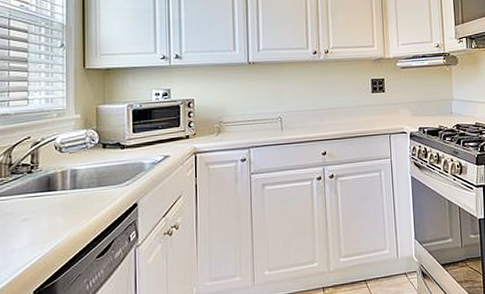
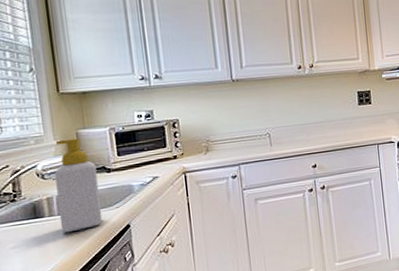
soap bottle: none [71,113,112,208] -> present [55,138,103,233]

